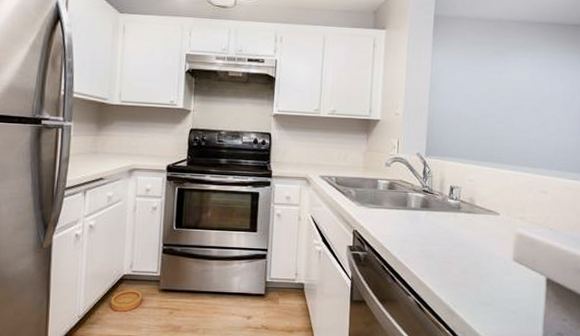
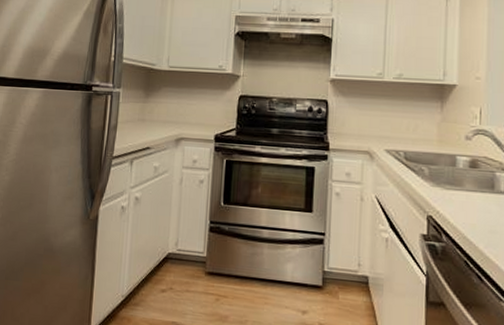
pet bowl: present [110,290,143,312] -> none [154,270,188,295]

